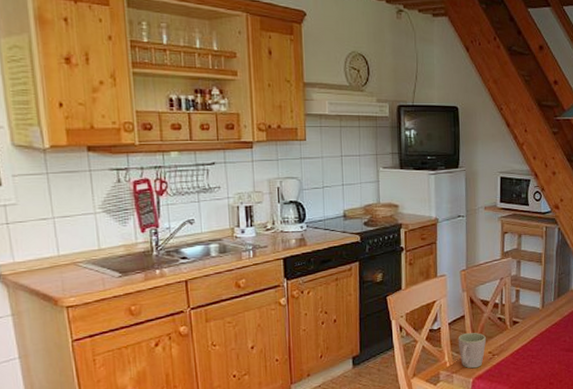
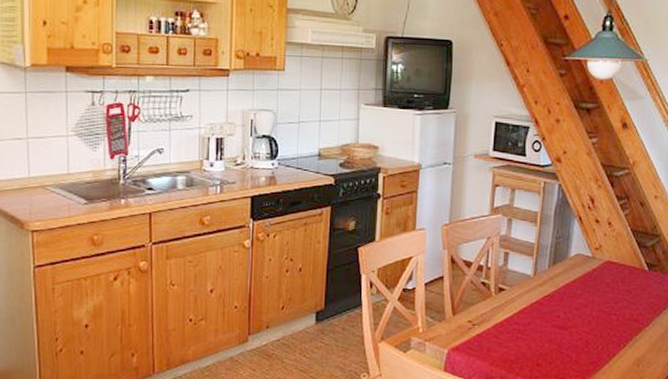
mug: present [458,332,486,369] -> none [434,296,466,338]

